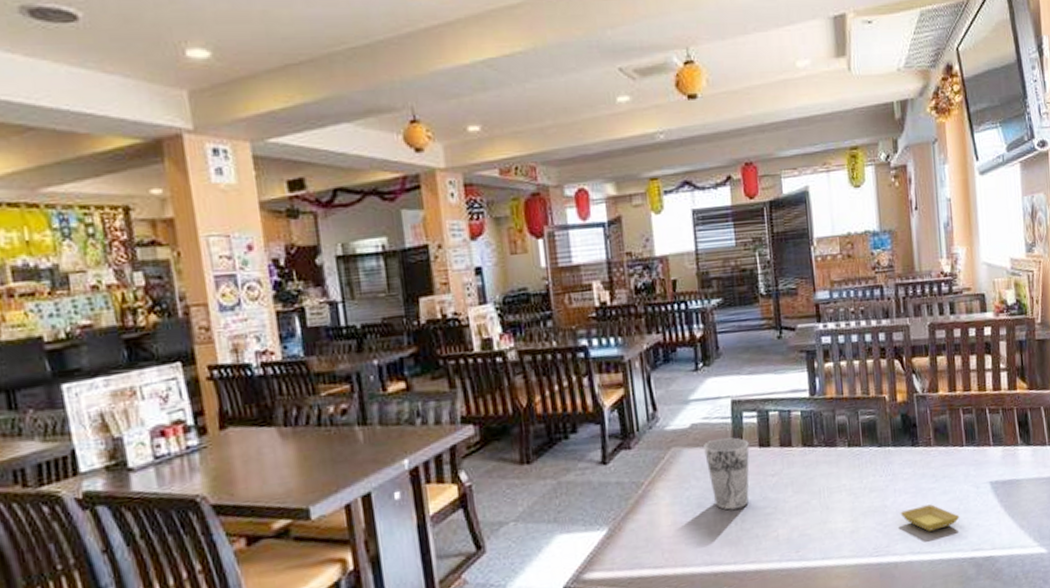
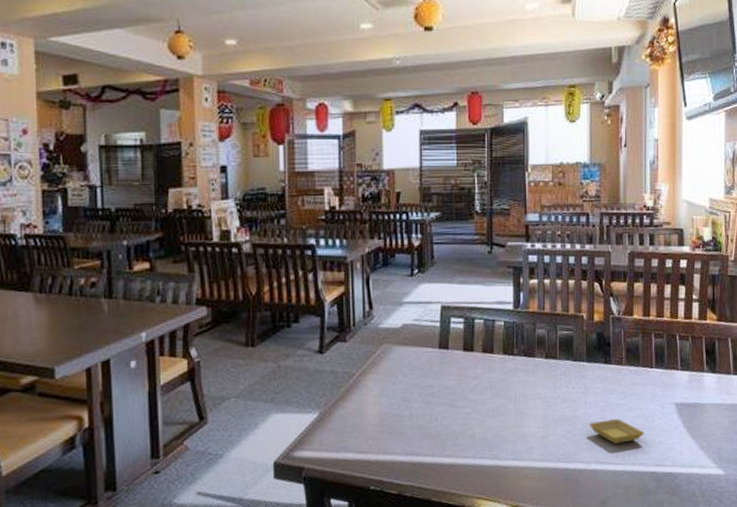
cup: present [704,437,750,510] -> none [413,340,454,406]

